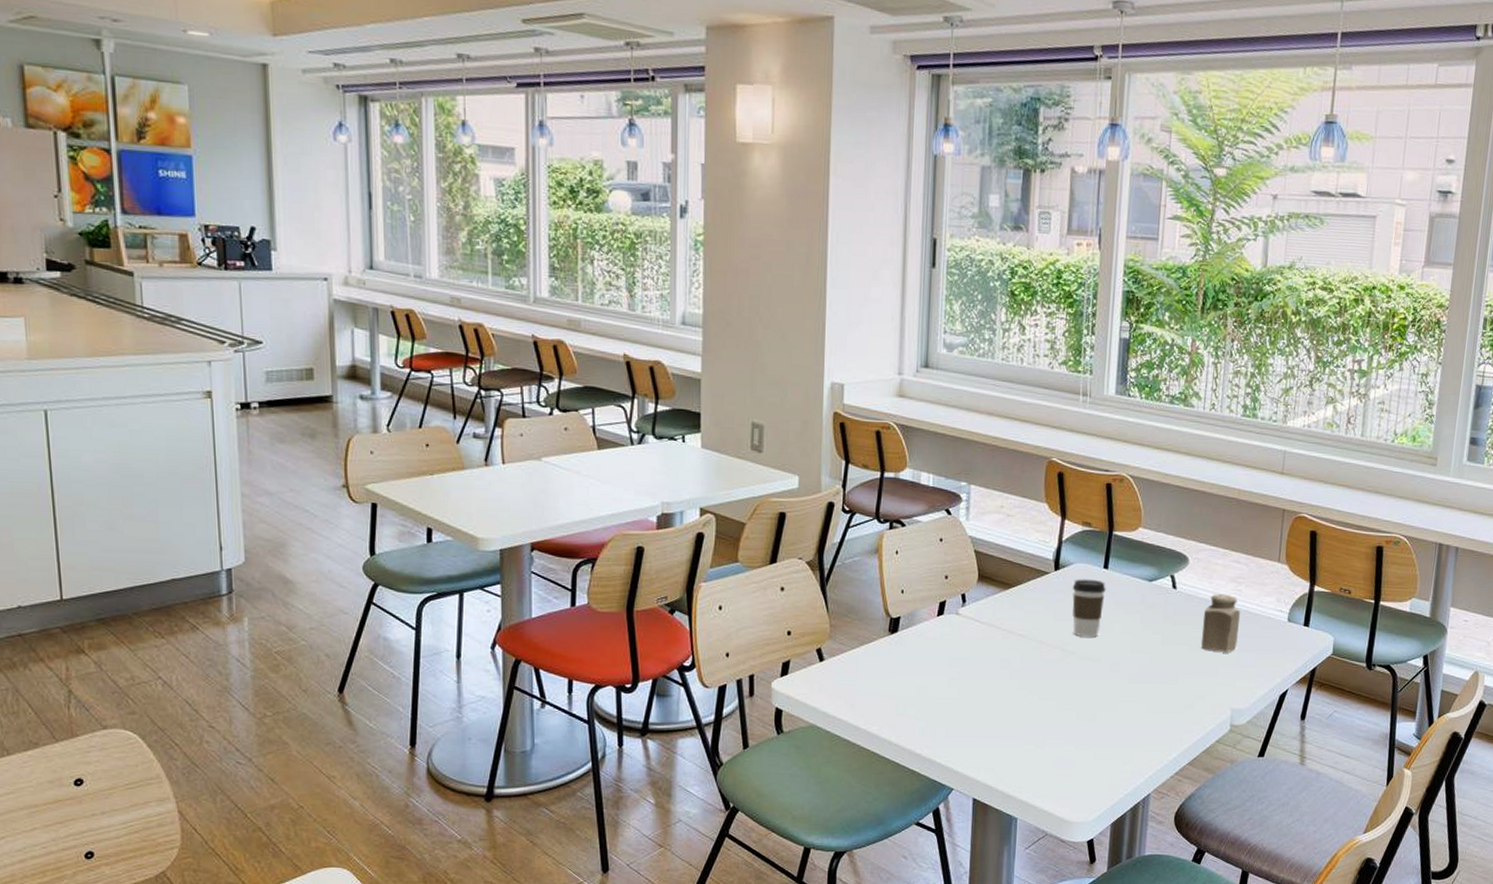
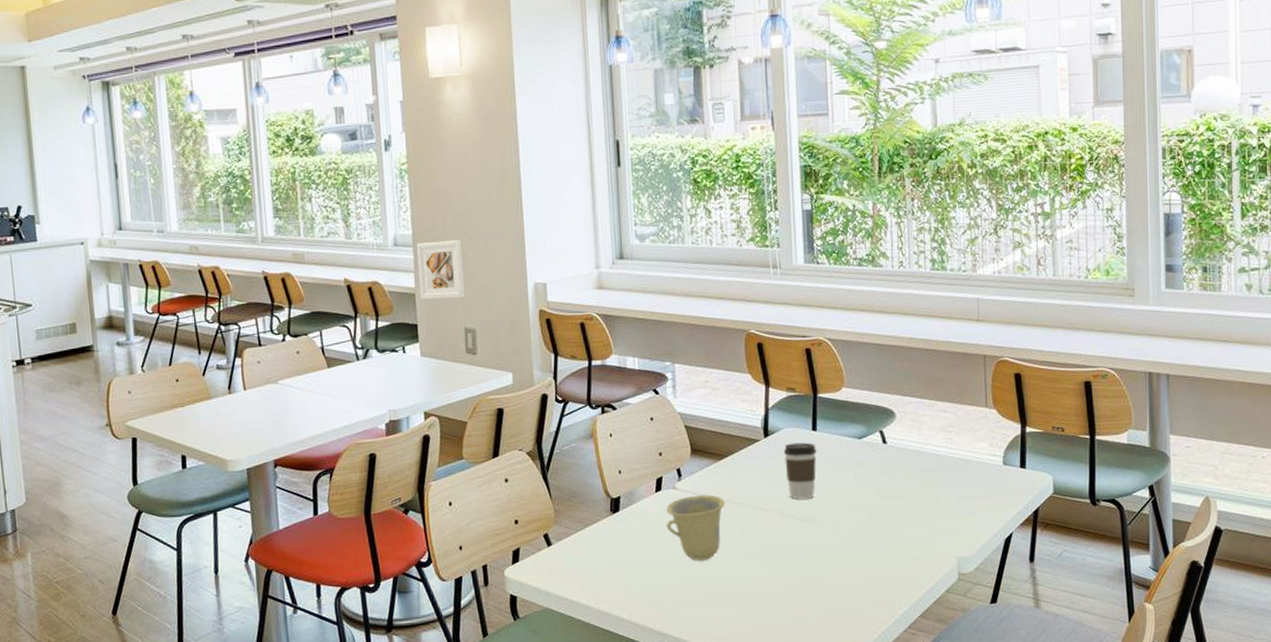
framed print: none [706,324,756,390] -> present [416,239,465,300]
cup: none [945,623,1008,690] -> present [666,495,726,561]
salt shaker: present [1201,593,1241,652] -> none [918,443,955,501]

